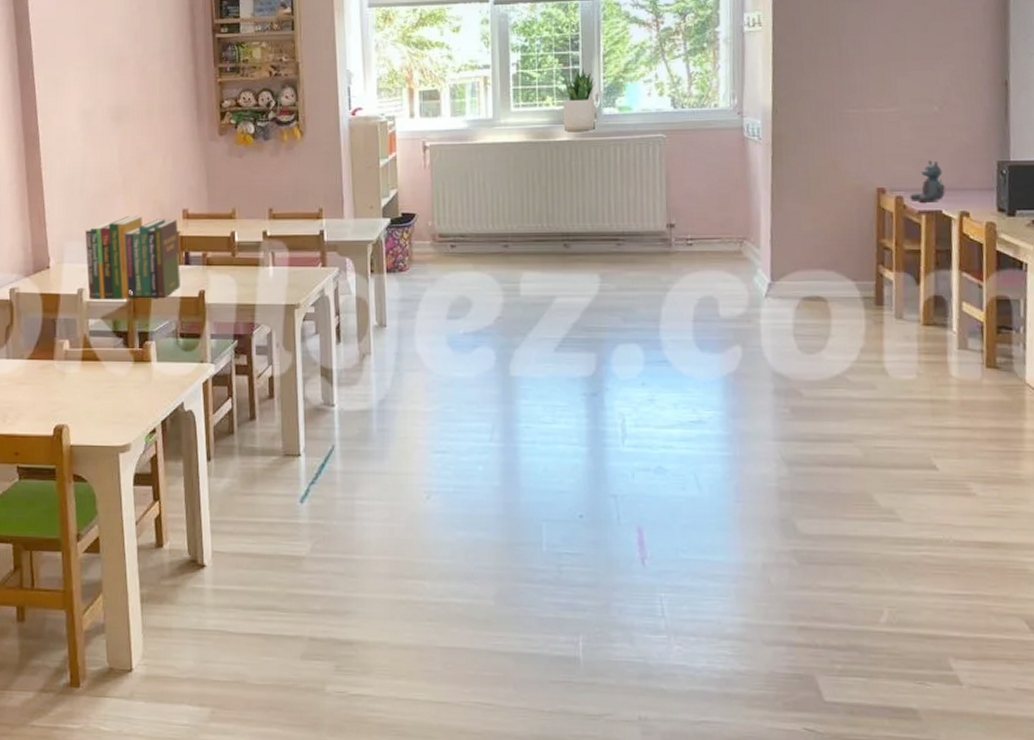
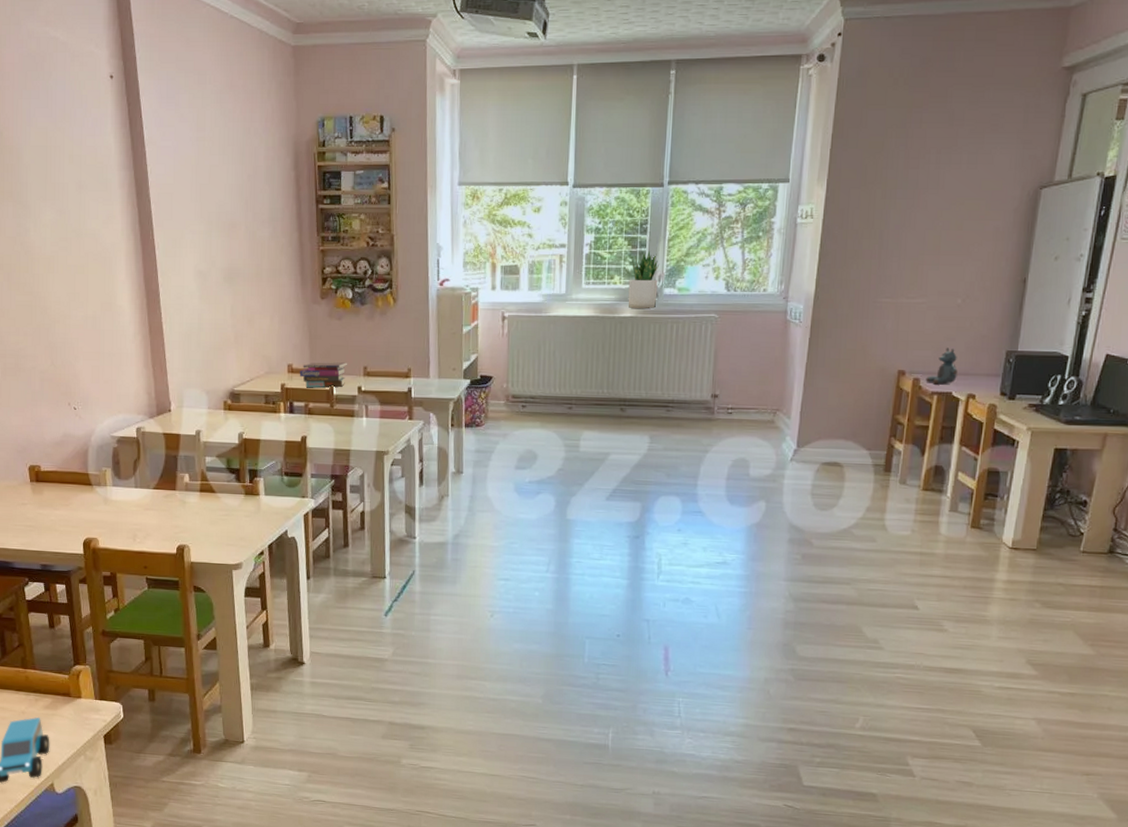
books: present [85,215,180,299] -> none [202,368,285,442]
books: none [196,205,251,235] -> present [299,362,348,388]

